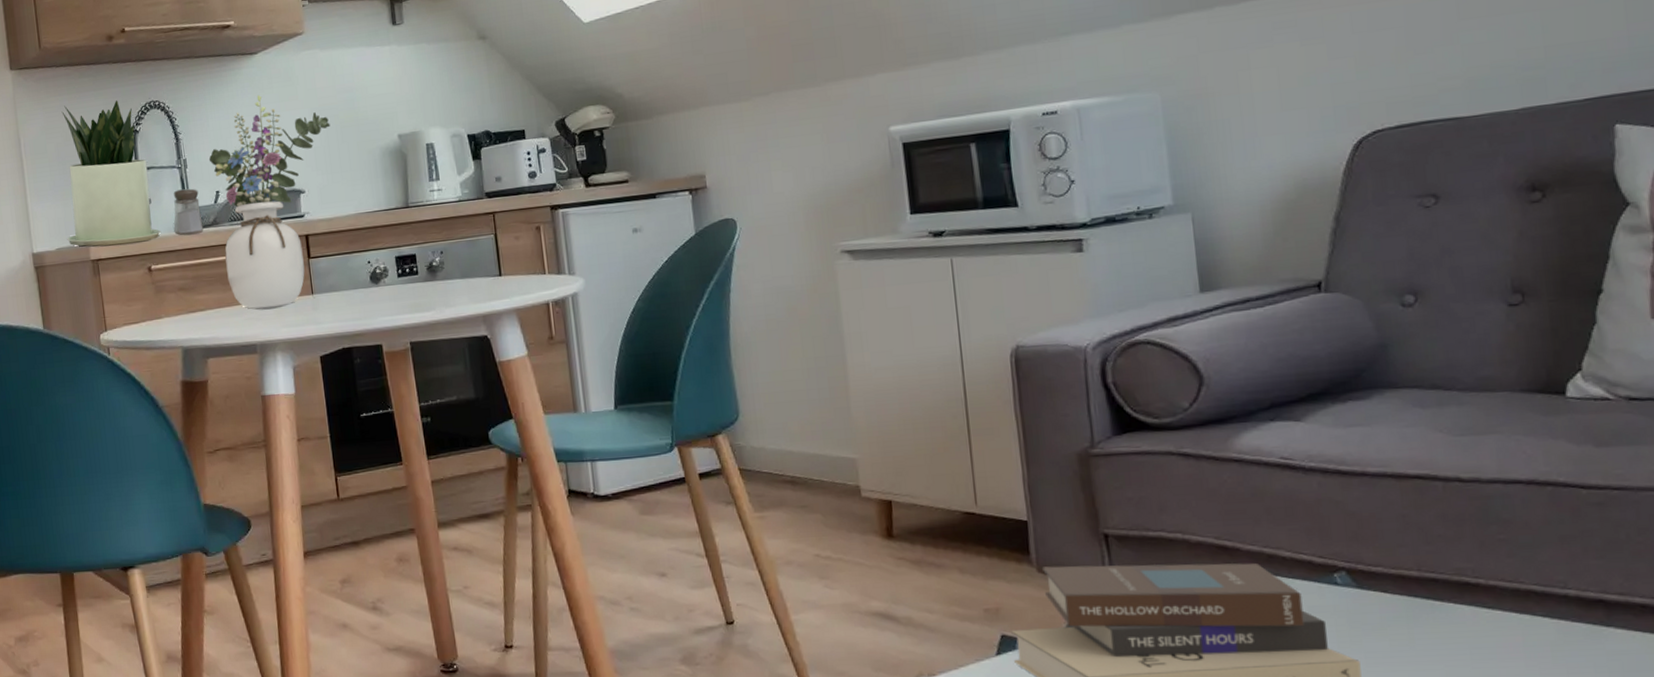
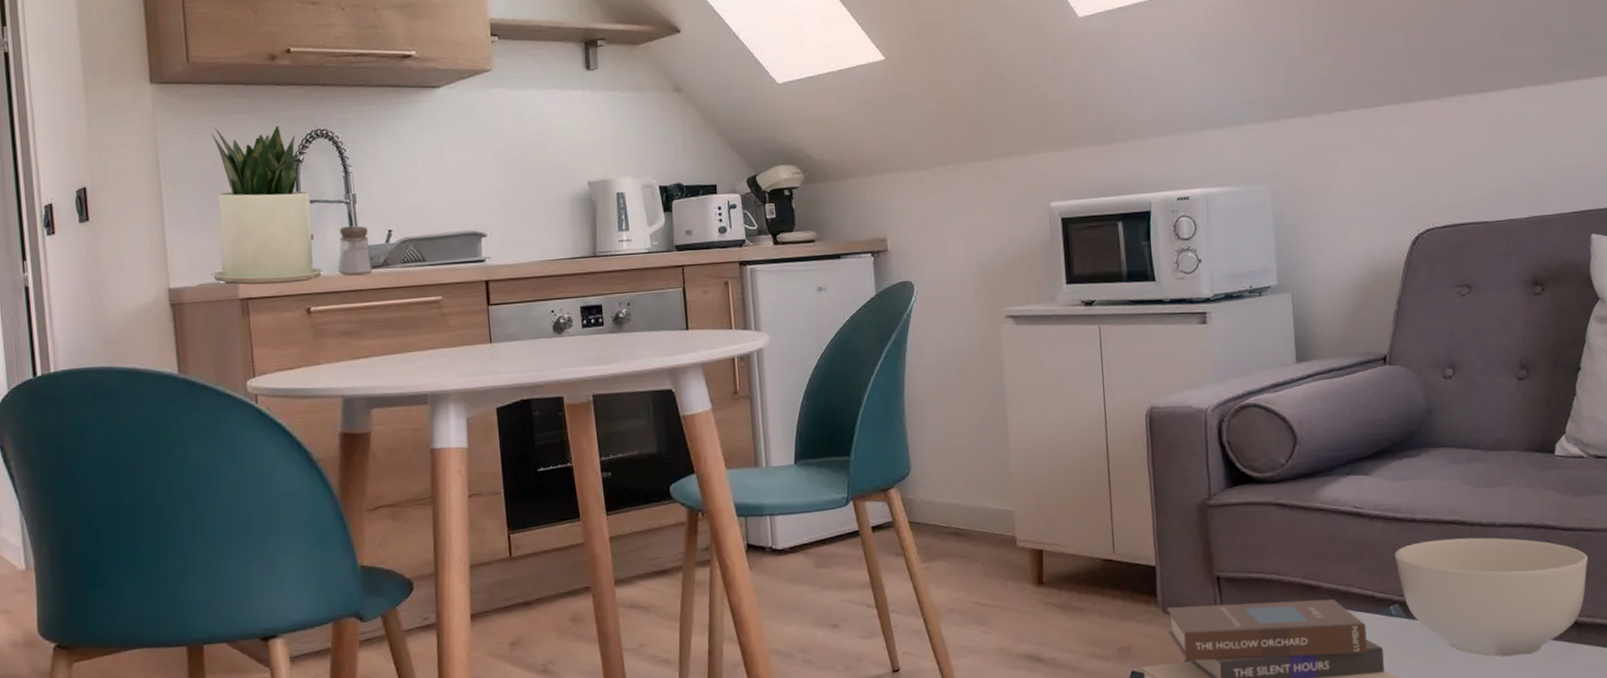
bouquet: present [209,94,330,311] -> none [381,130,517,359]
bowl: none [1338,495,1619,638] -> present [1394,537,1588,657]

